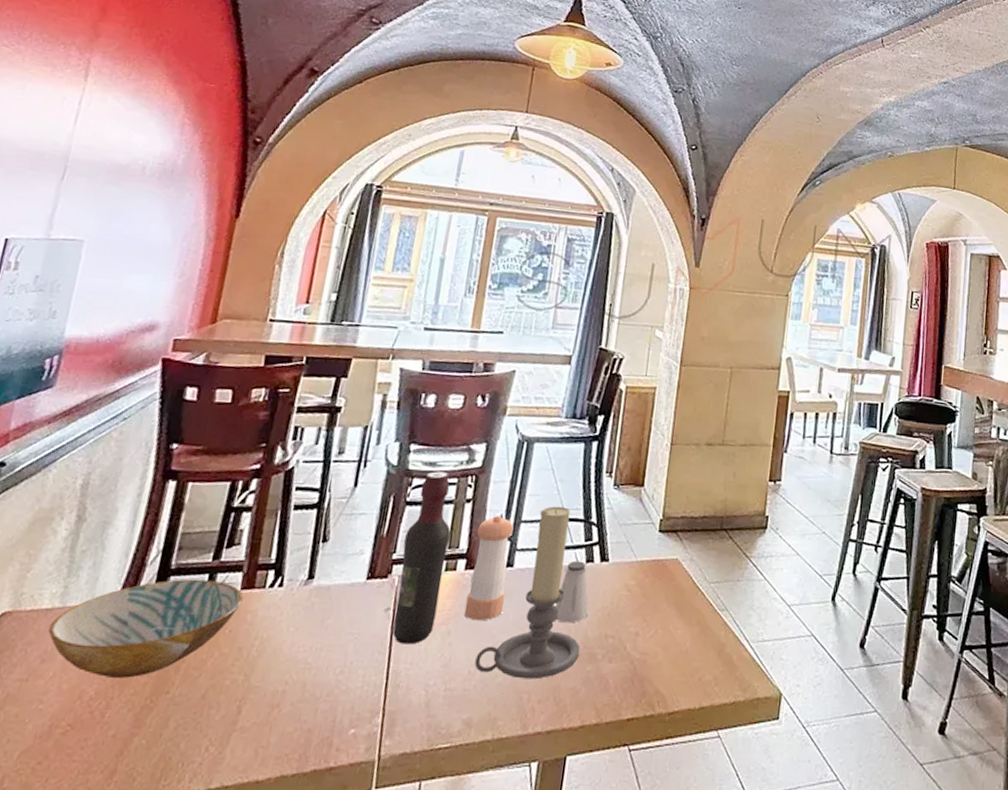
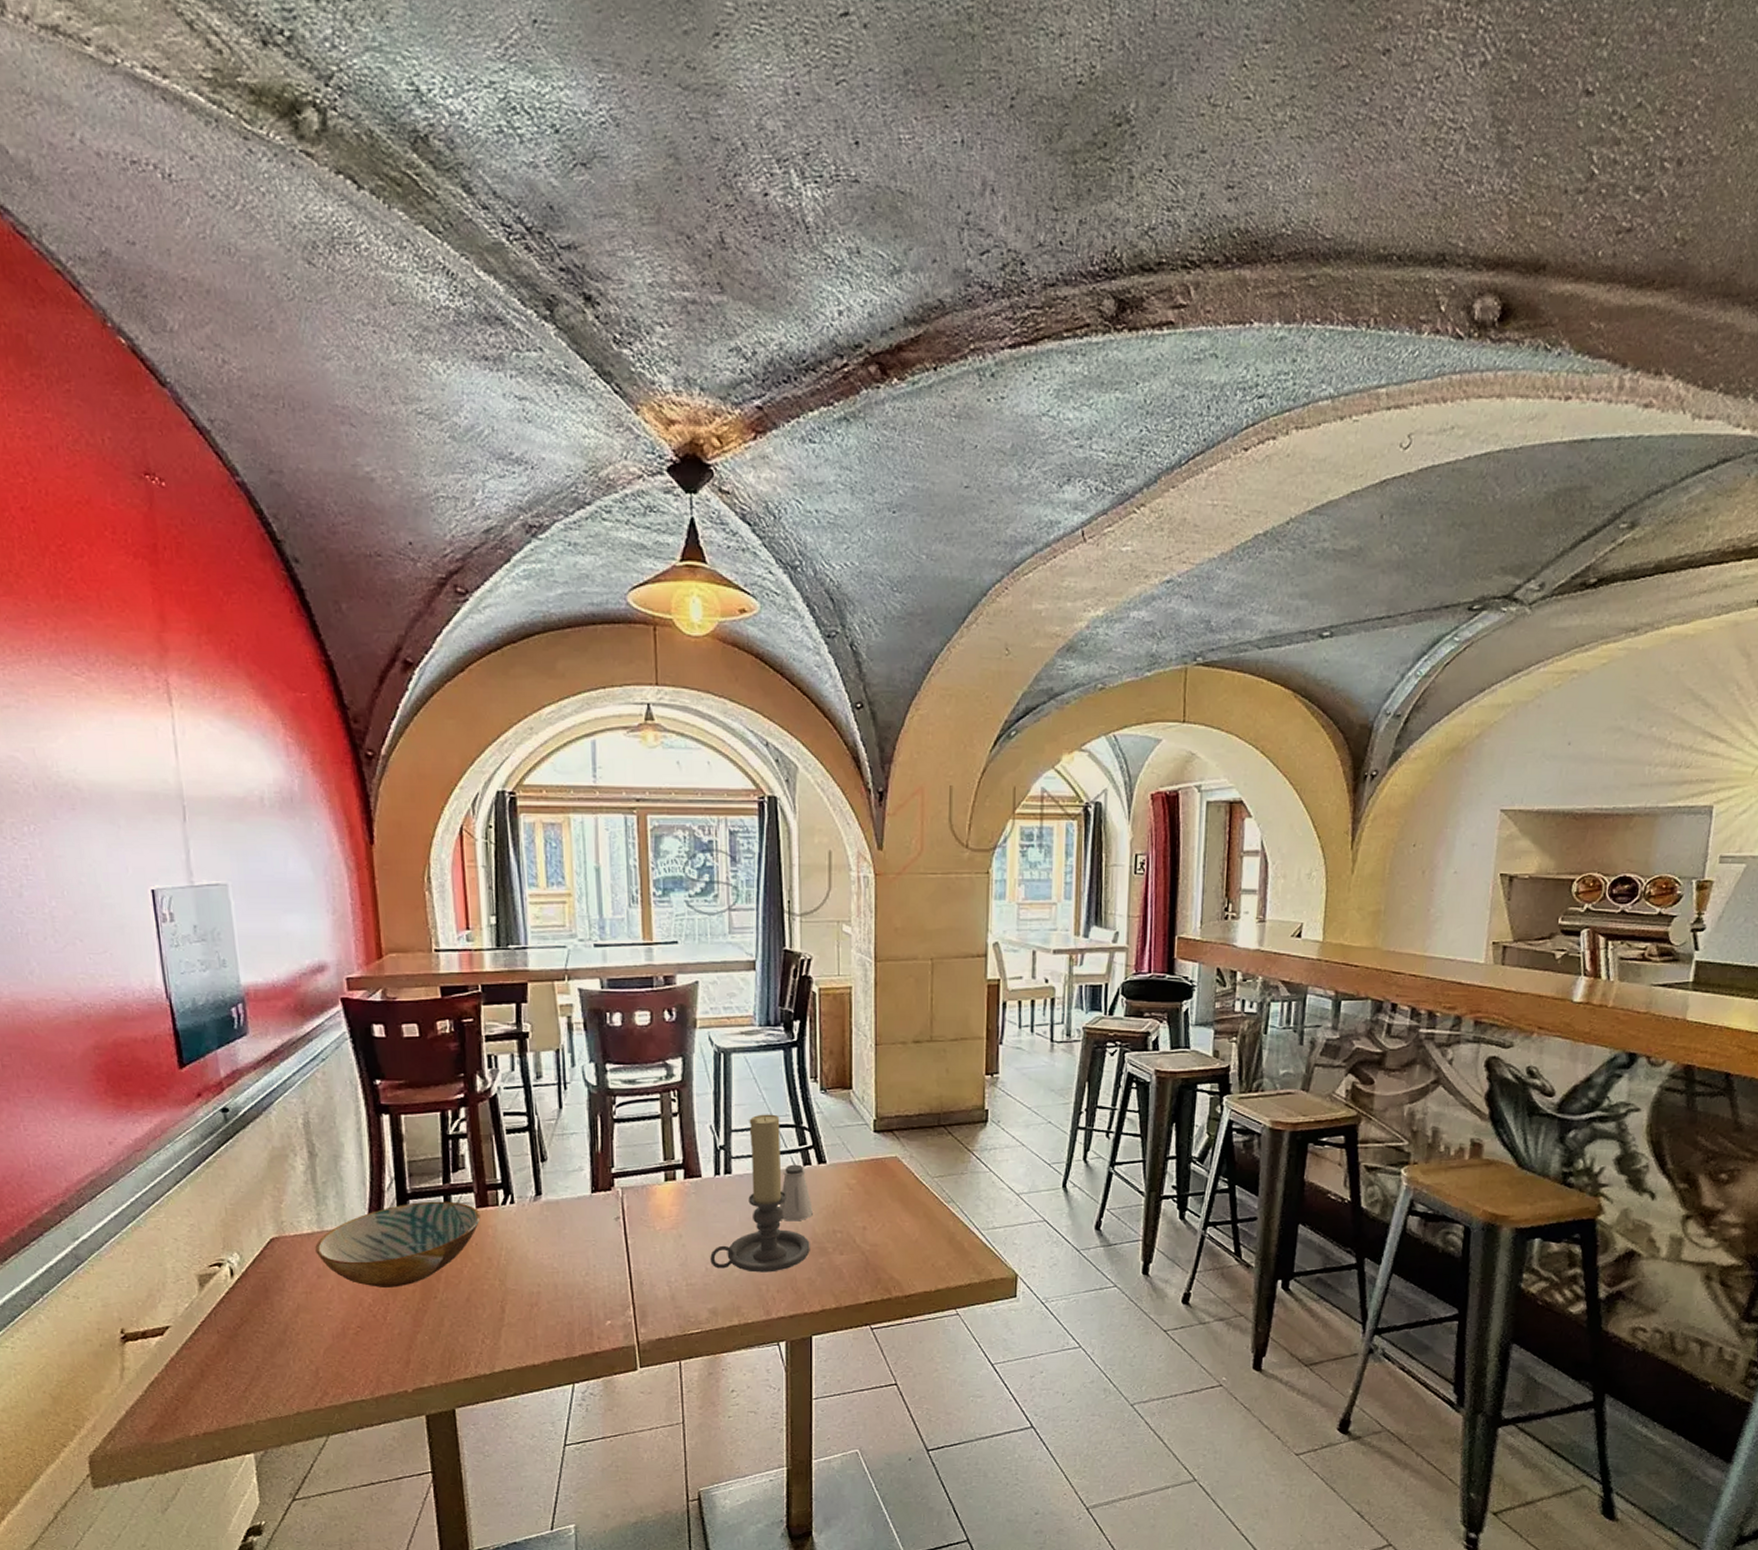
wine bottle: present [392,471,451,645] -> none [620,1088,665,1248]
pepper shaker: present [464,515,514,621] -> none [689,1126,729,1224]

